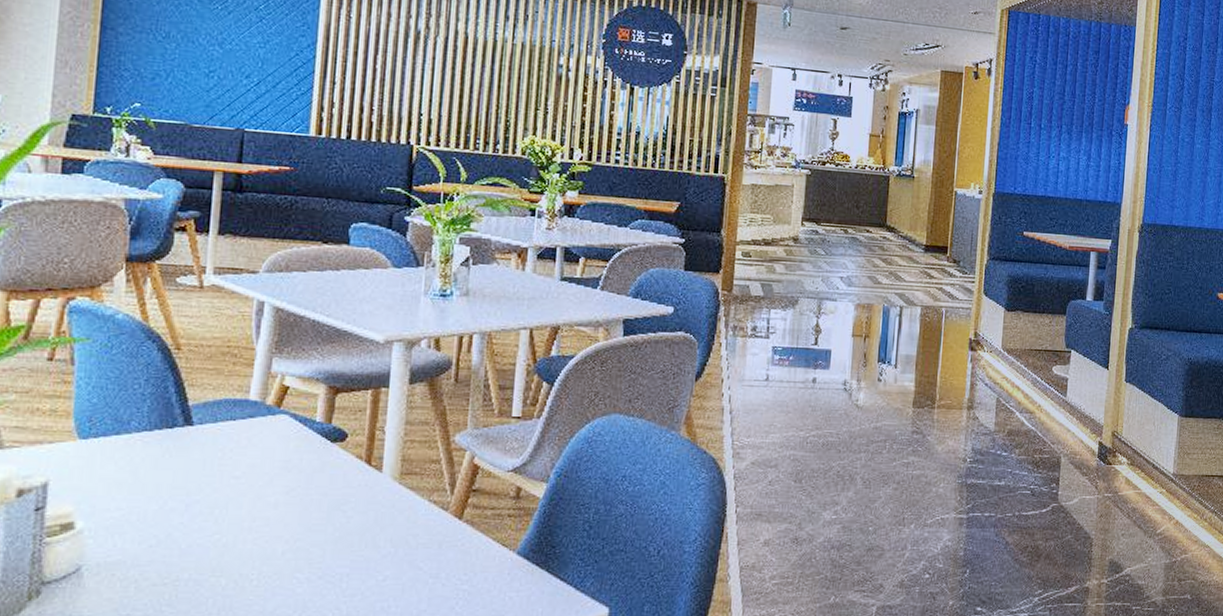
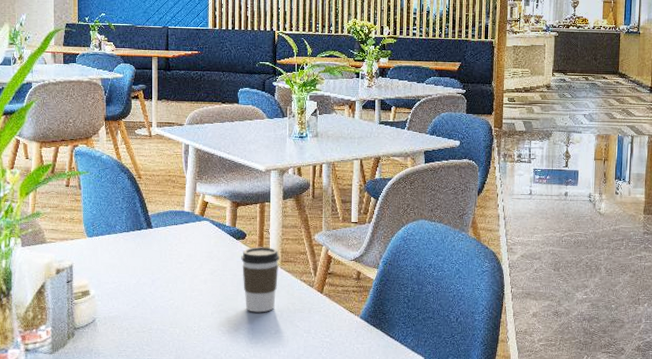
coffee cup: none [336,452,398,550] -> present [241,247,279,313]

